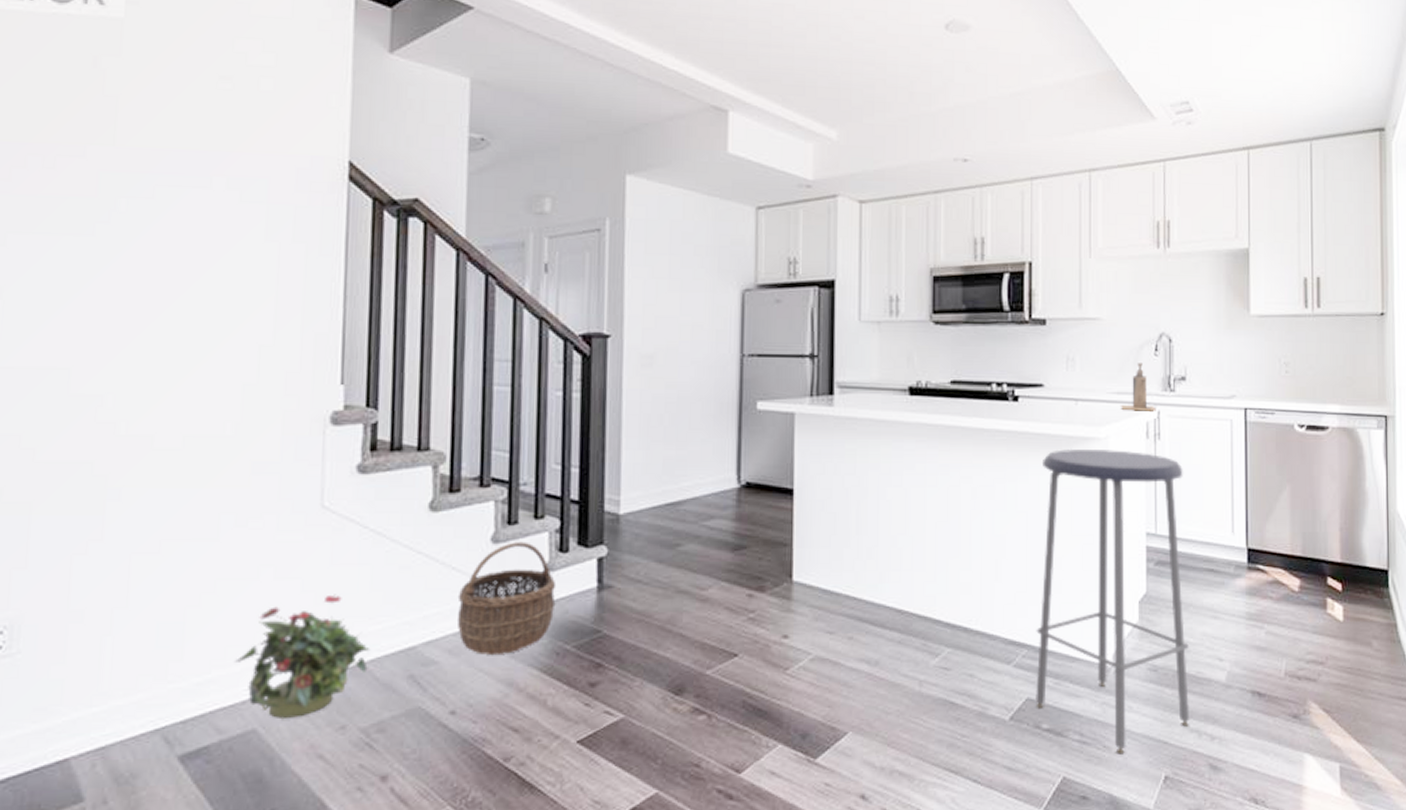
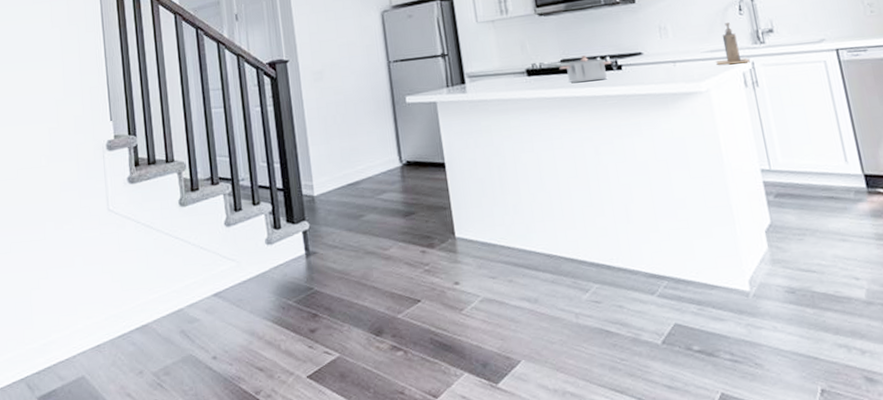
potted plant: present [235,594,370,718] -> none [66,273,152,367]
wicker basket: present [456,541,557,656] -> none [207,223,277,313]
cooking pot: none [948,379,1008,411] -> present [559,55,612,83]
bar stool: present [1036,448,1190,755] -> none [652,99,837,371]

